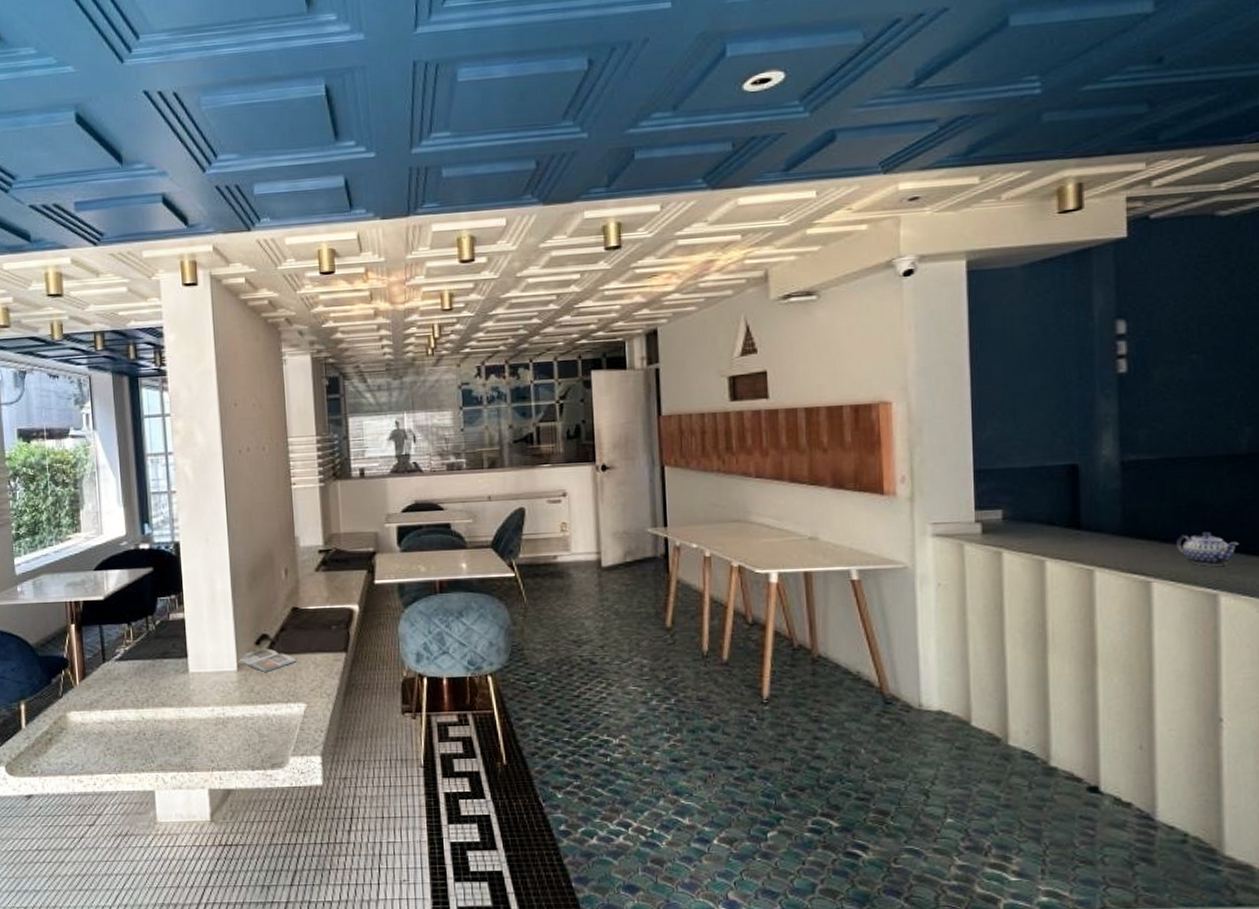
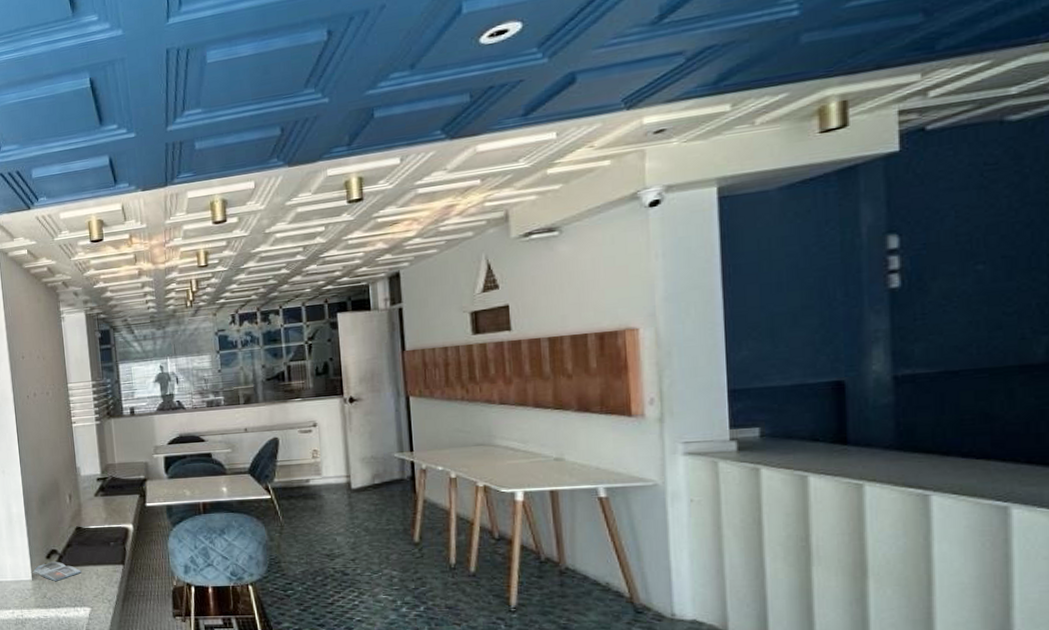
teapot: present [1175,532,1239,566] -> none [958,444,1034,479]

